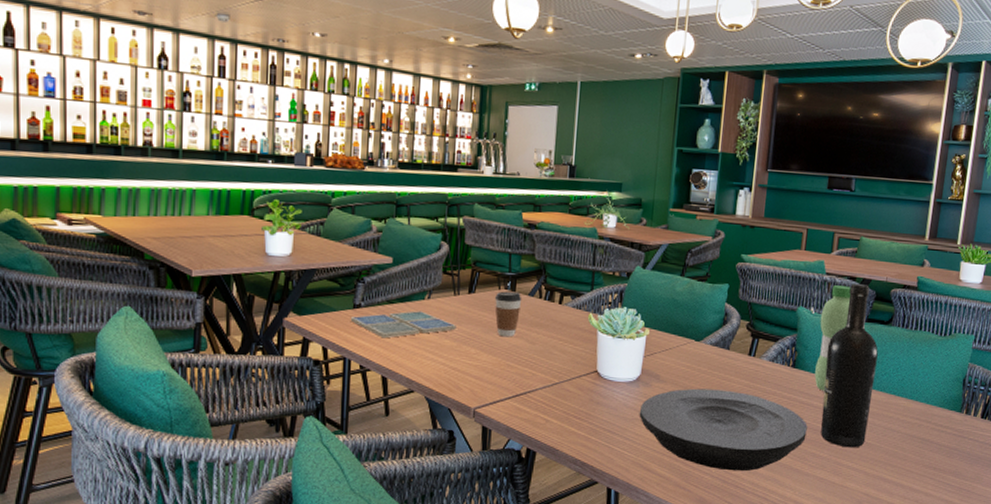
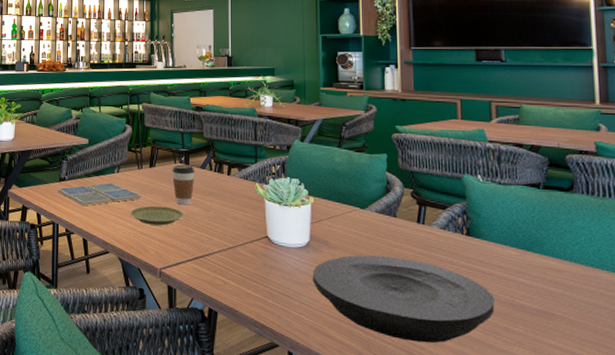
plate: none [442,337,506,361] -> present [130,205,184,226]
water bottle: present [814,285,851,391] -> none [489,153,521,261]
wine bottle: present [820,283,878,448] -> none [502,150,566,325]

